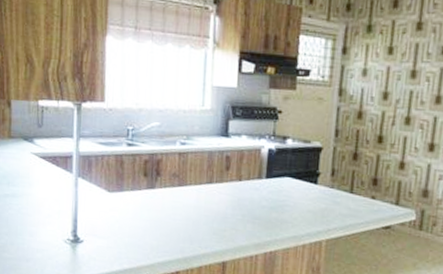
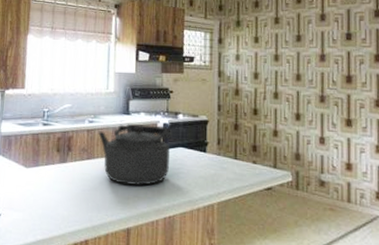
kettle: none [191,148,279,218] -> present [98,124,173,186]

